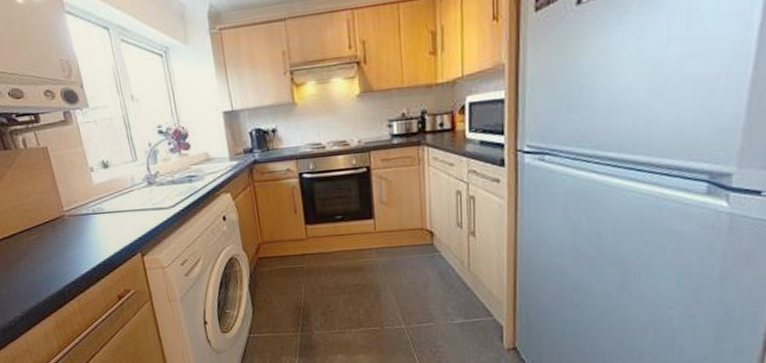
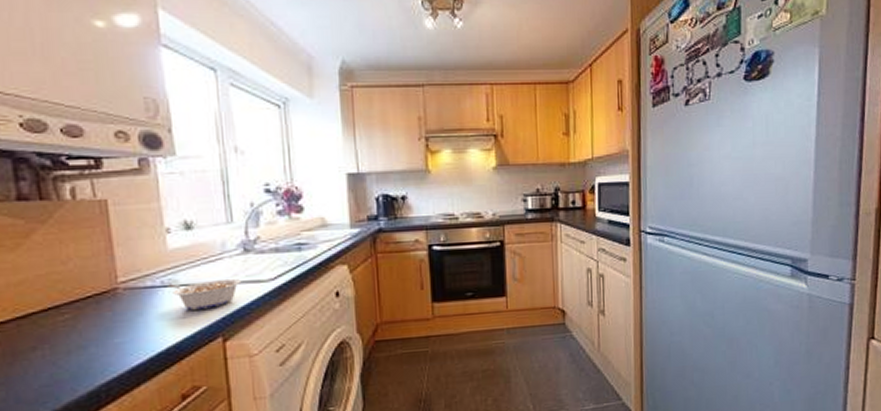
legume: none [97,206,150,232] -> present [168,278,242,310]

